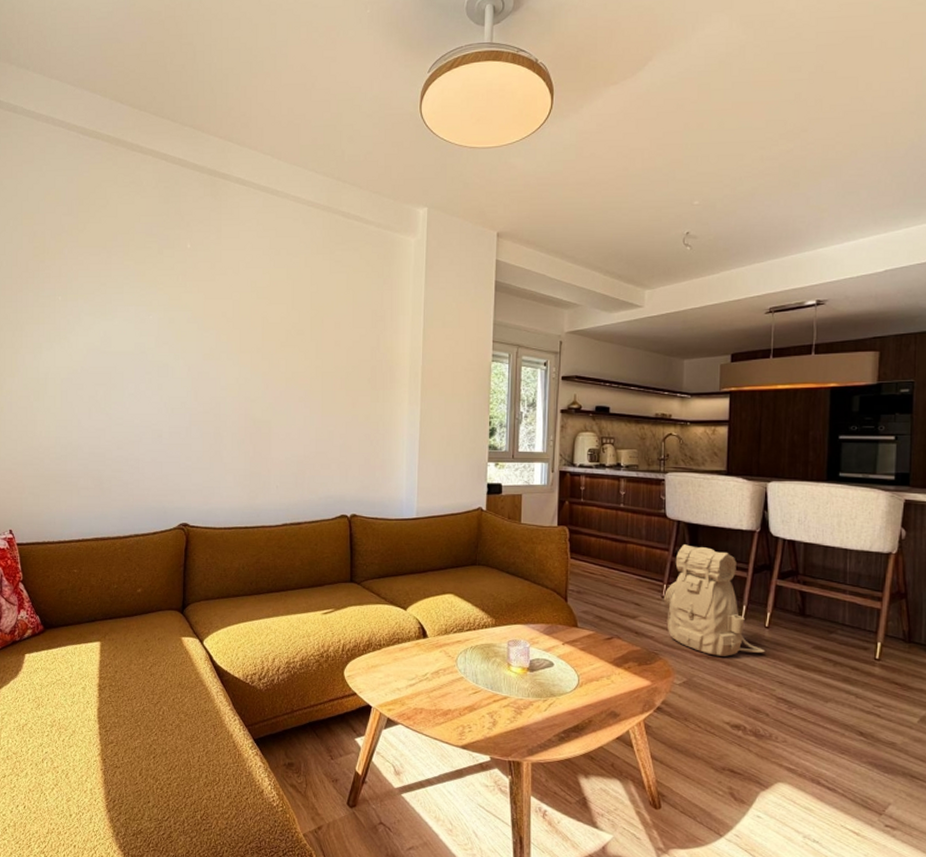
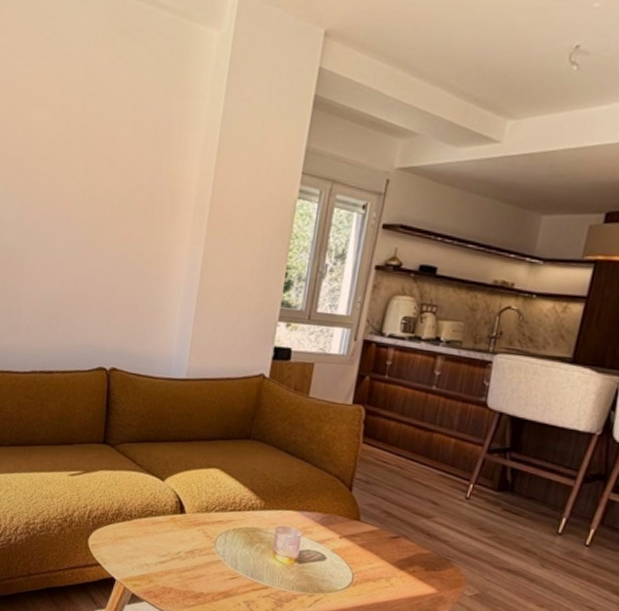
backpack: present [663,544,765,656] -> none [466,440,580,574]

